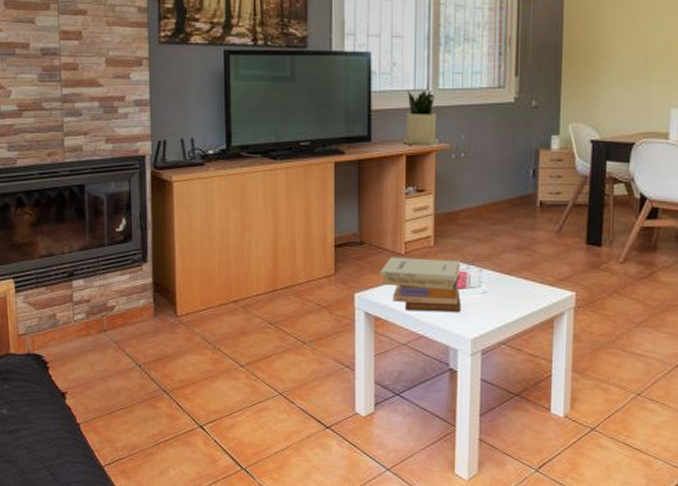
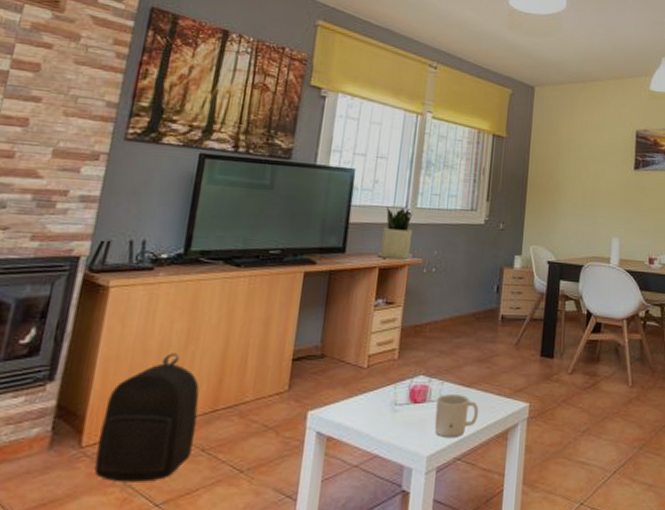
backpack: none [189,240,262,347] -> present [94,353,199,482]
books: present [379,257,461,312] -> none [337,371,423,429]
mug: none [476,281,521,323] -> present [434,394,479,437]

